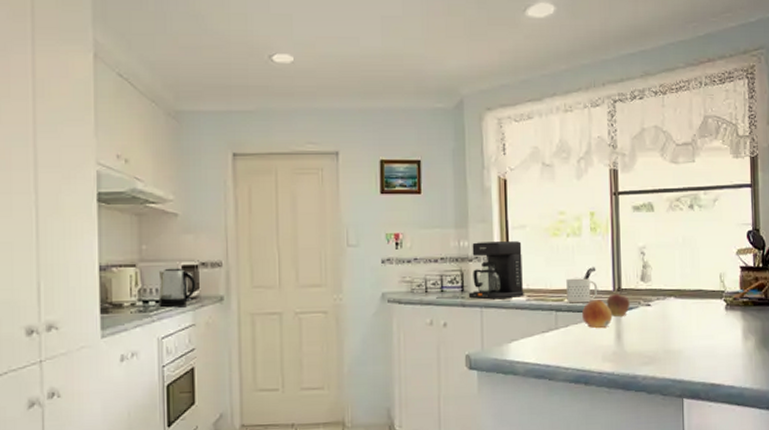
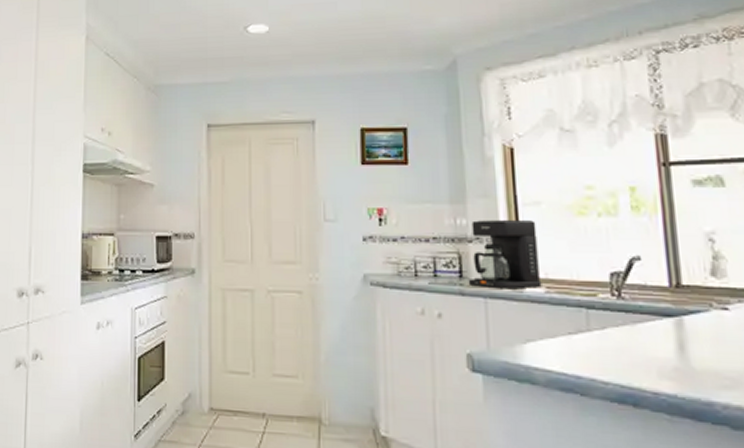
kettle: present [158,268,197,308] -> none [133,238,169,278]
mug: present [566,278,597,303] -> none [599,268,645,301]
fruit: present [581,300,613,328] -> none [623,297,671,334]
fruit: present [606,291,630,318] -> none [659,288,696,323]

